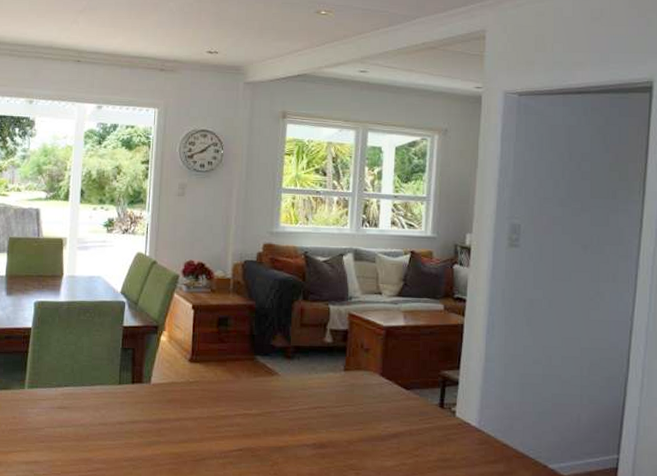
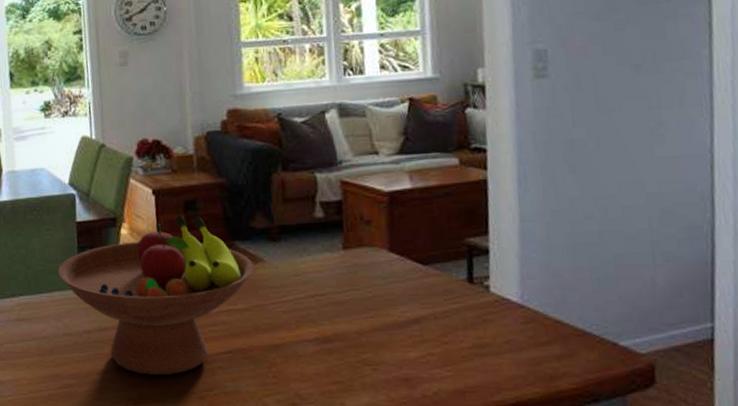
fruit bowl: none [101,328,269,466] -> present [58,214,254,375]

